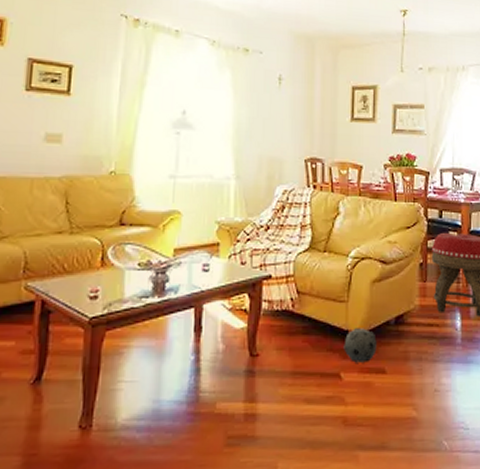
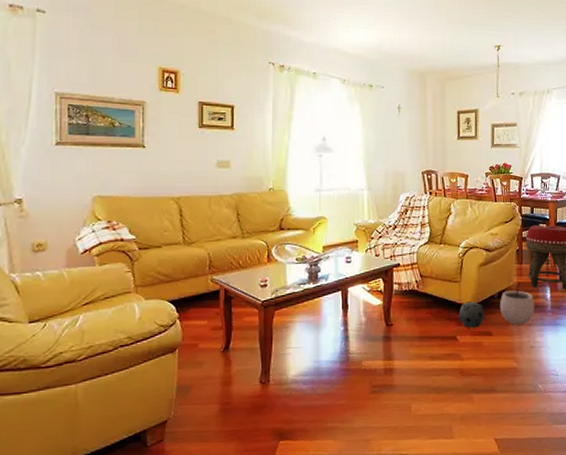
plant pot: none [396,306,441,361] -> present [499,283,535,325]

